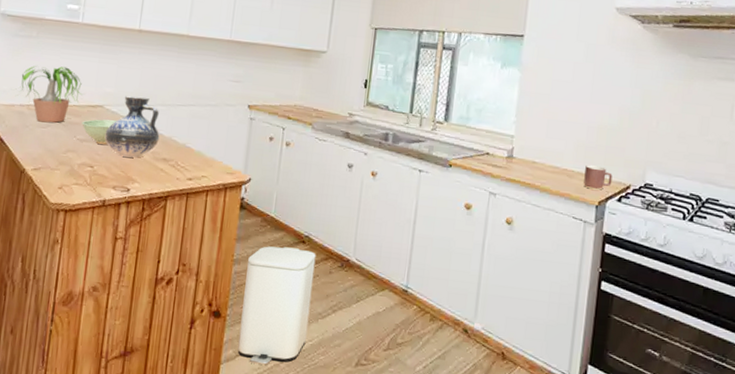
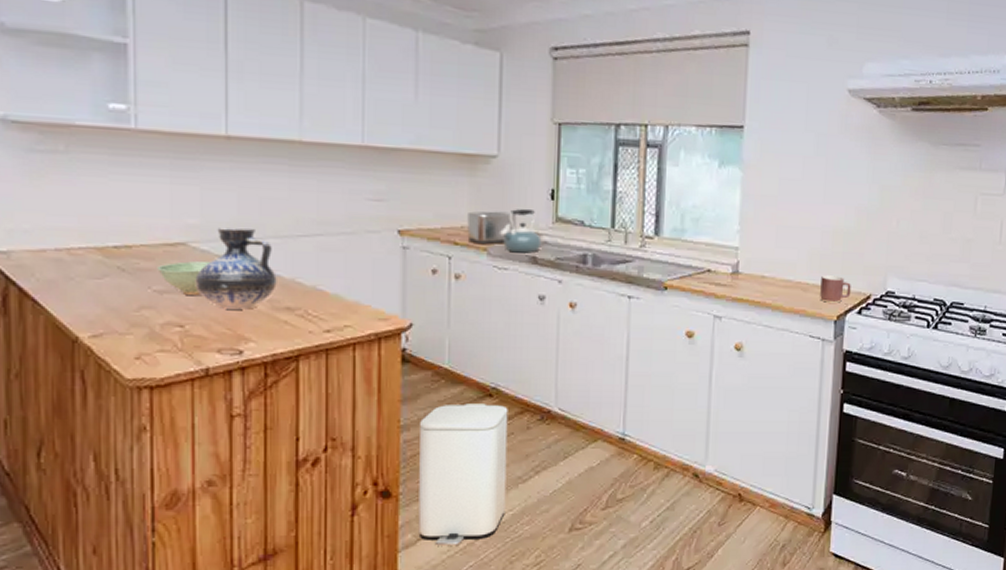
potted plant: present [20,66,83,123] -> none [49,192,153,272]
toaster: none [298,93,337,121] -> present [467,211,517,245]
kettle: none [323,94,355,130] -> present [500,209,542,253]

